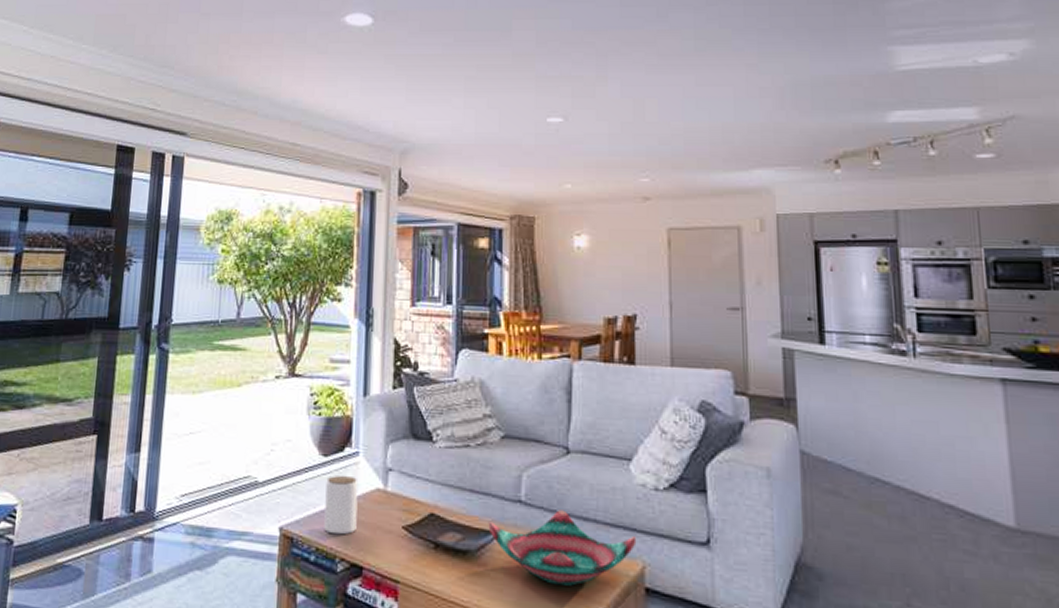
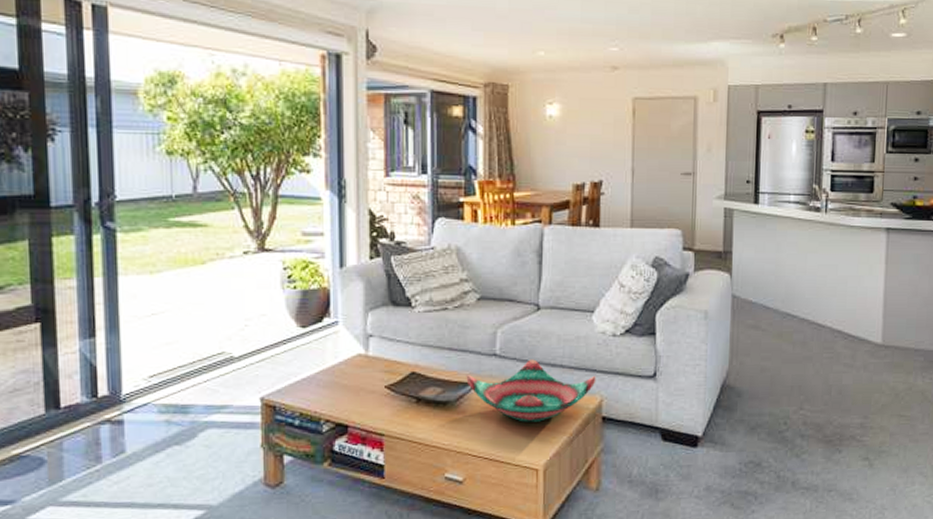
jar: present [324,475,358,535] -> none [306,344,340,399]

